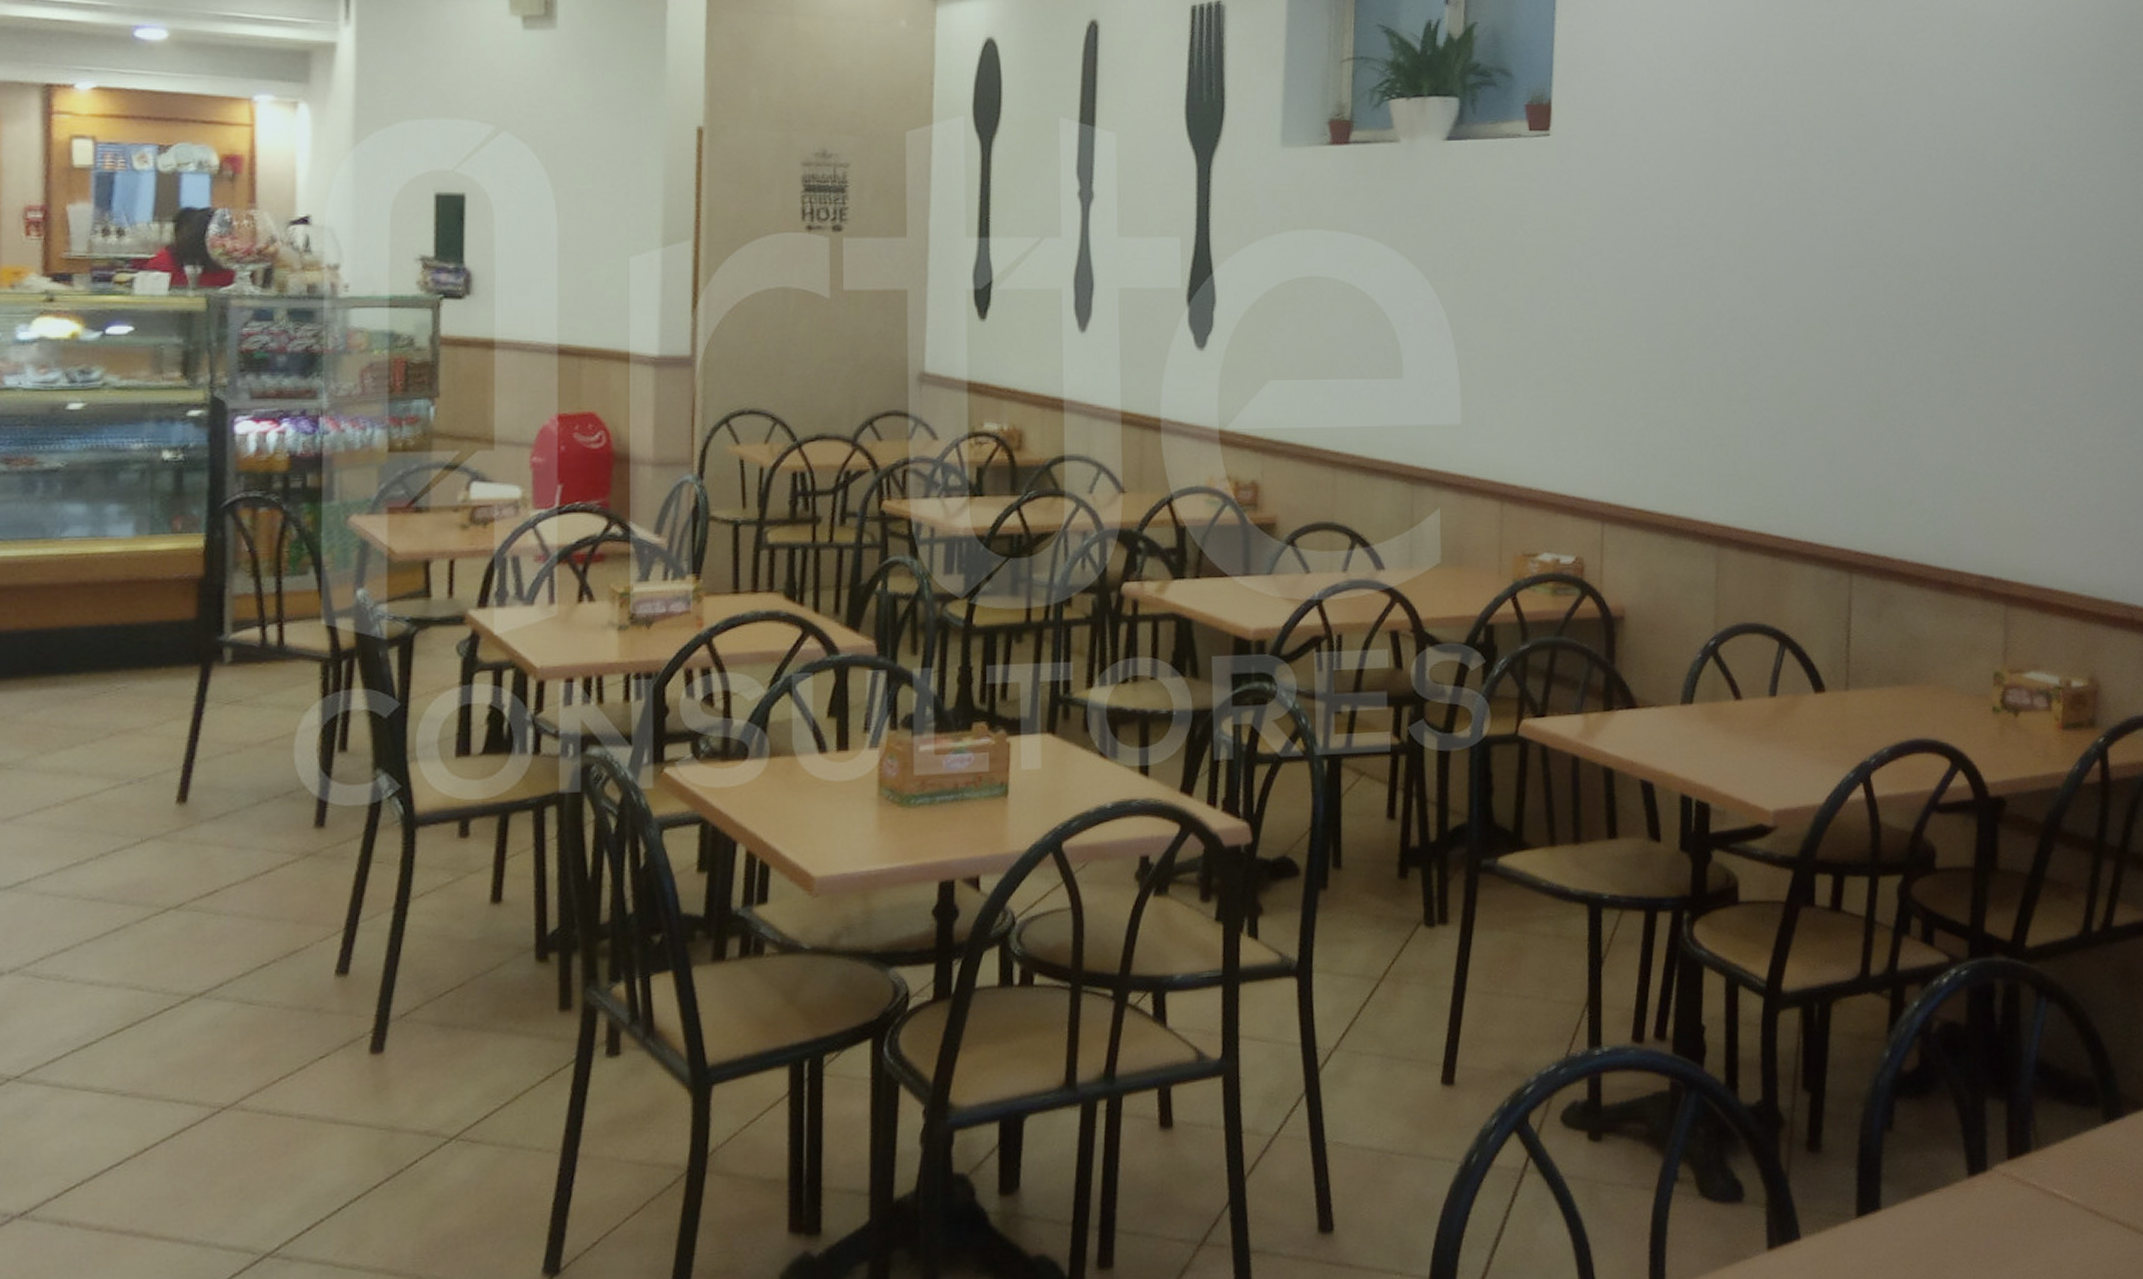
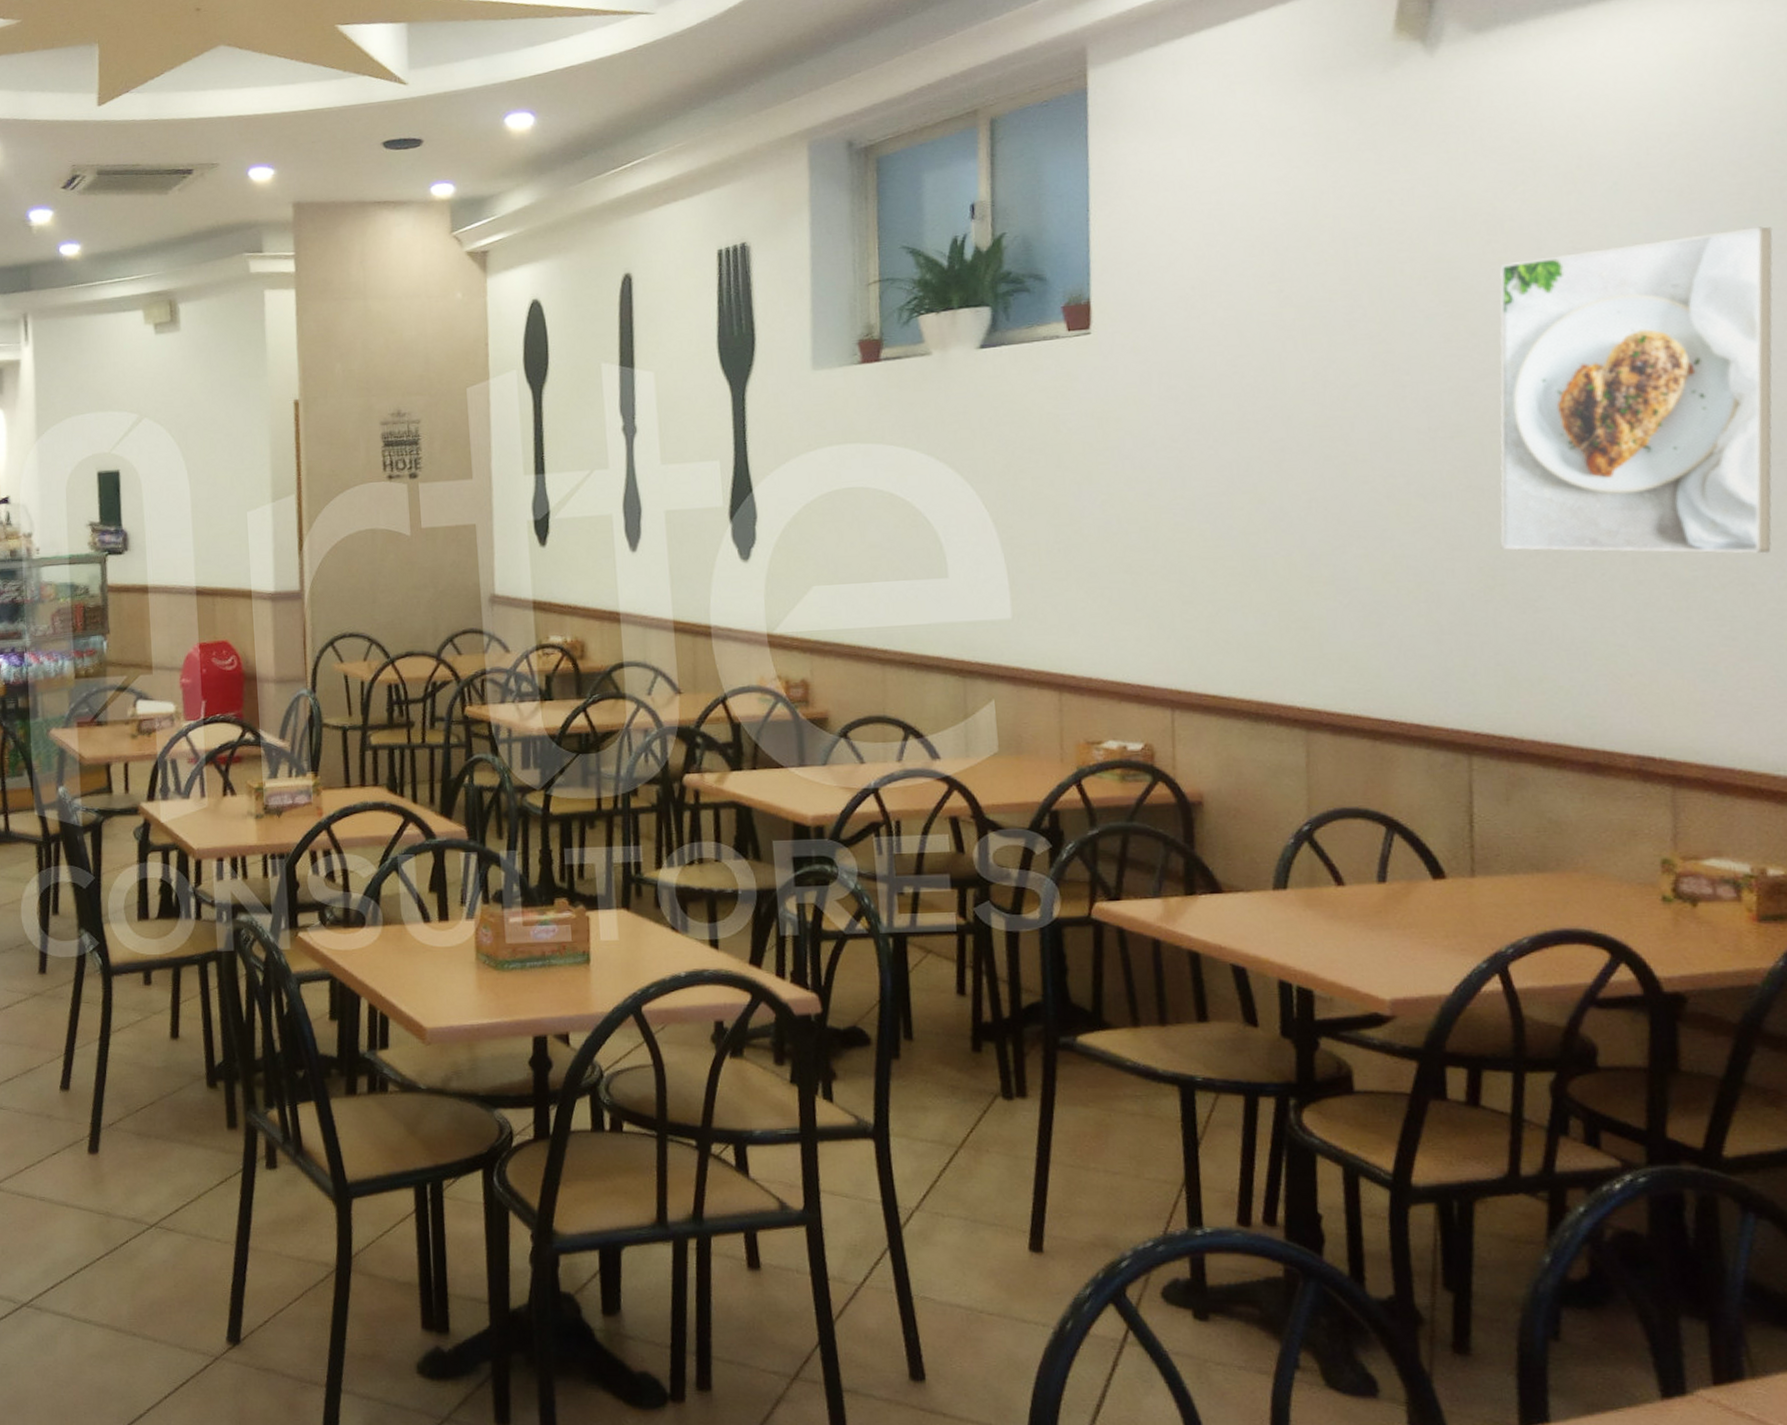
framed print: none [1886,94,2105,393] -> present [1499,226,1773,554]

